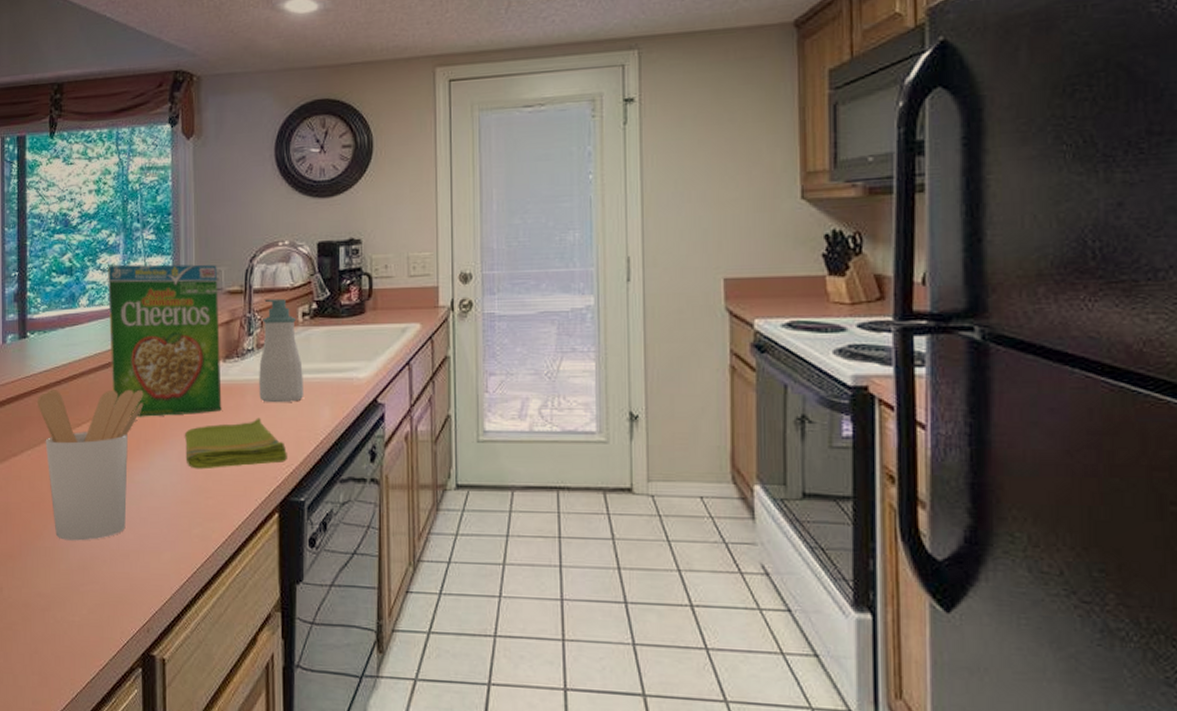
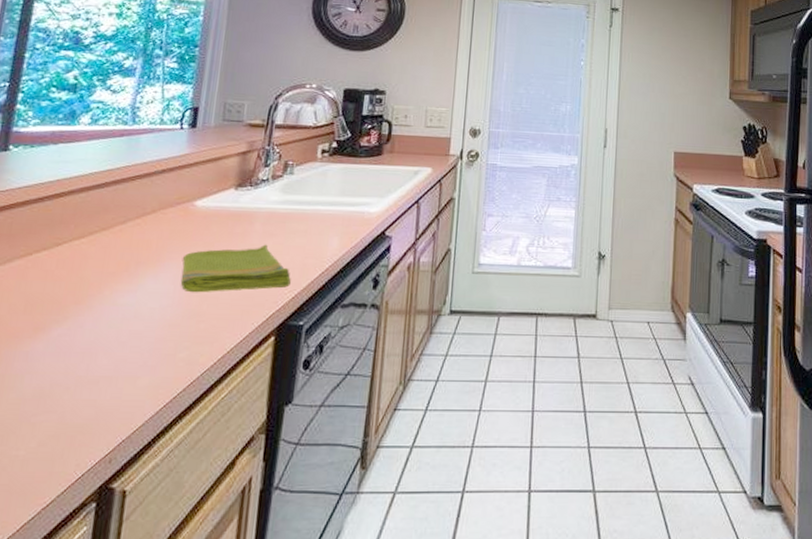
utensil holder: present [36,389,144,541] -> none [9,206,142,367]
cereal box: present [108,264,222,417] -> none [104,86,240,239]
soap bottle: present [259,298,305,403] -> none [269,134,317,232]

